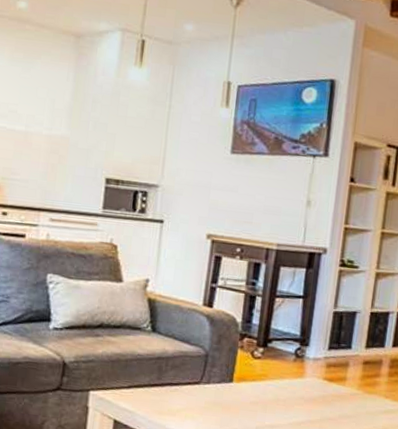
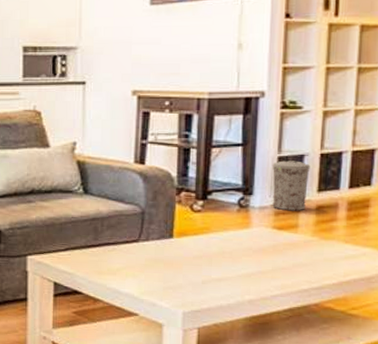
trash can: none [325,315,361,365] -> present [272,159,310,211]

